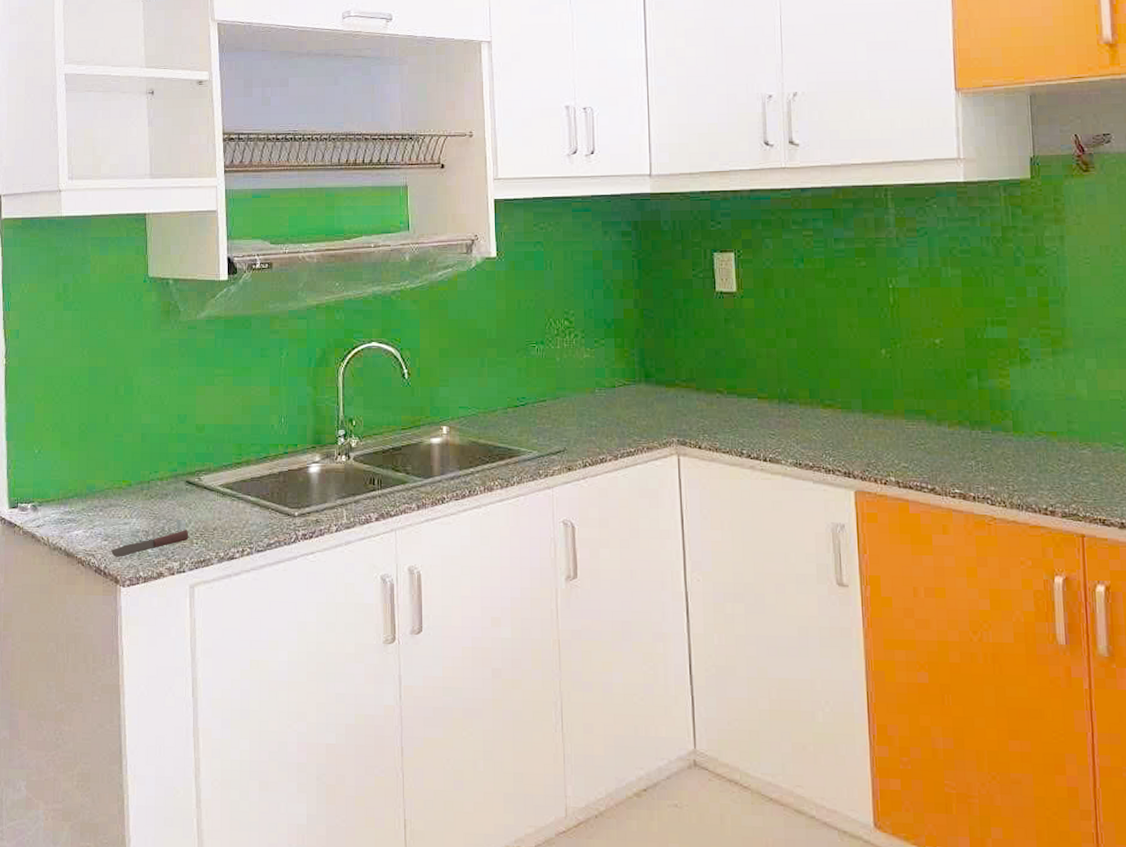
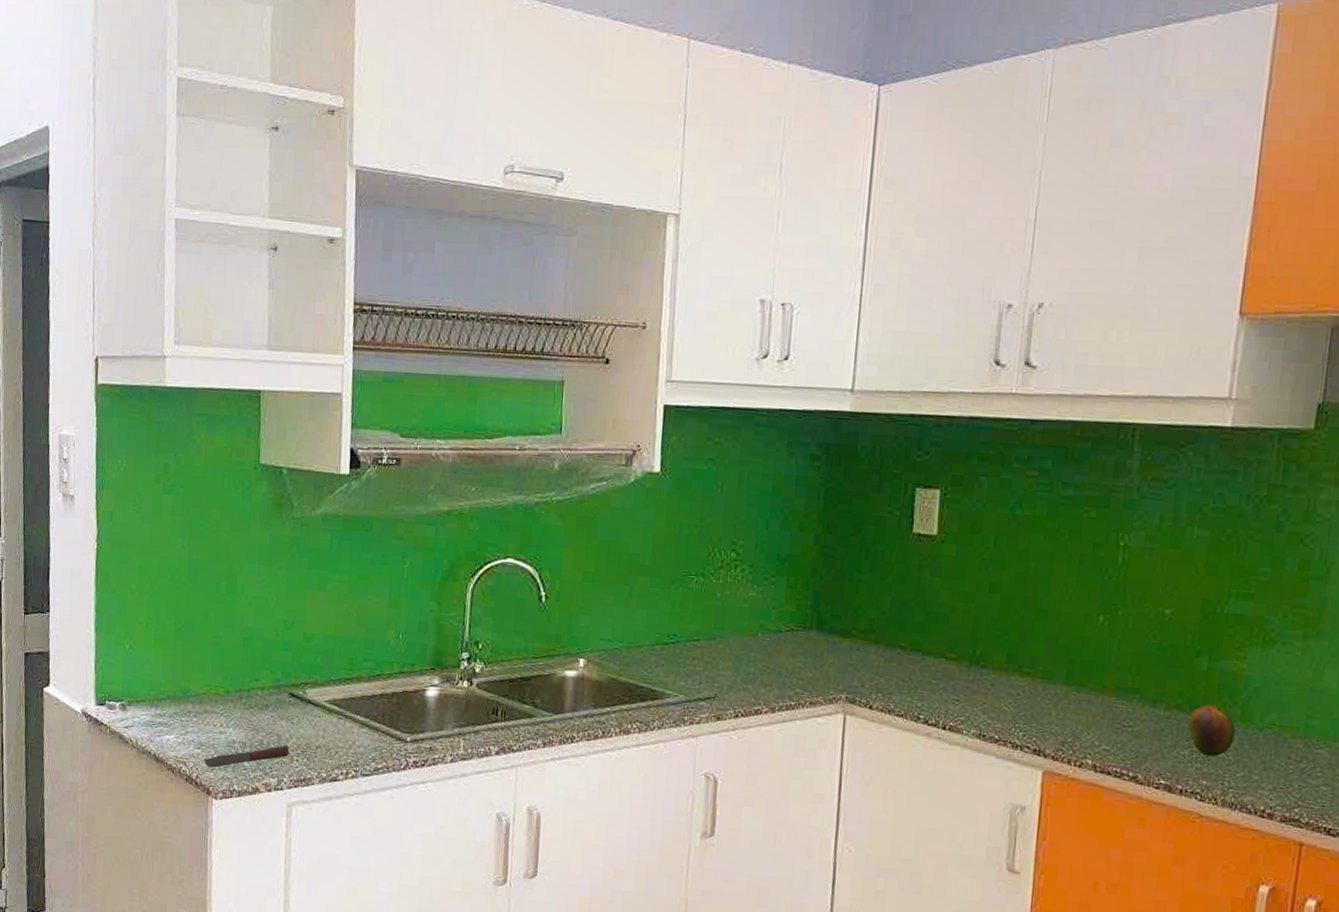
fruit: none [970,418,1011,465] -> present [1188,703,1236,757]

